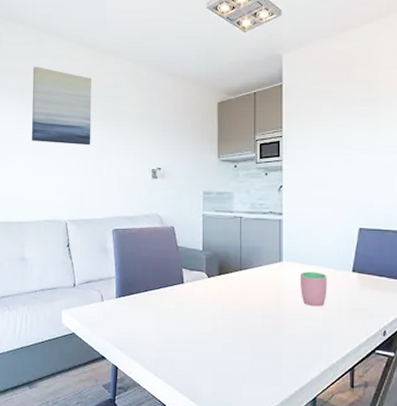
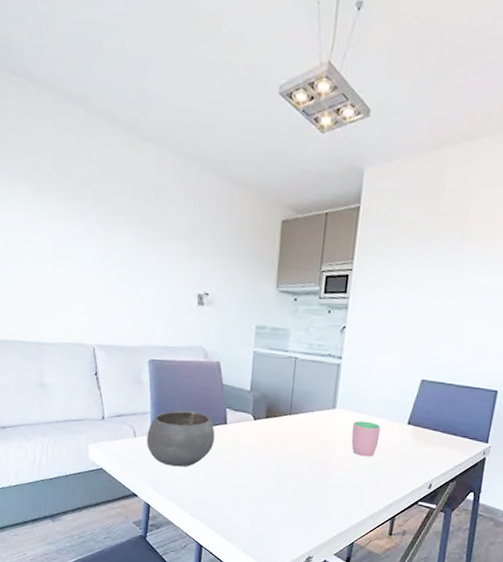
wall art: present [31,66,92,146] -> none [49,146,128,258]
bowl: none [113,273,174,328] -> present [146,410,215,467]

